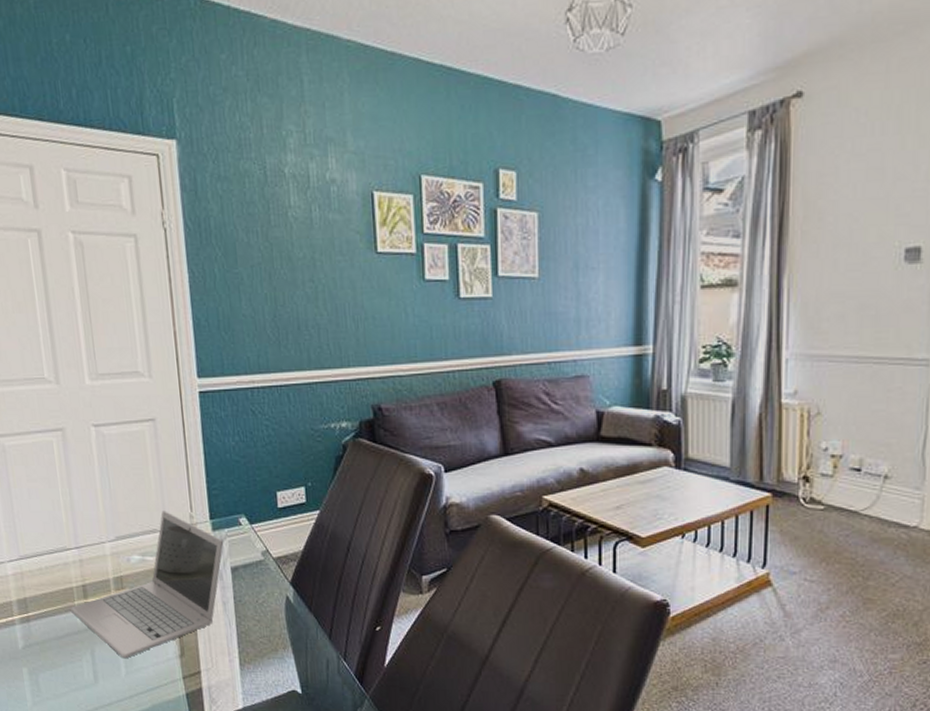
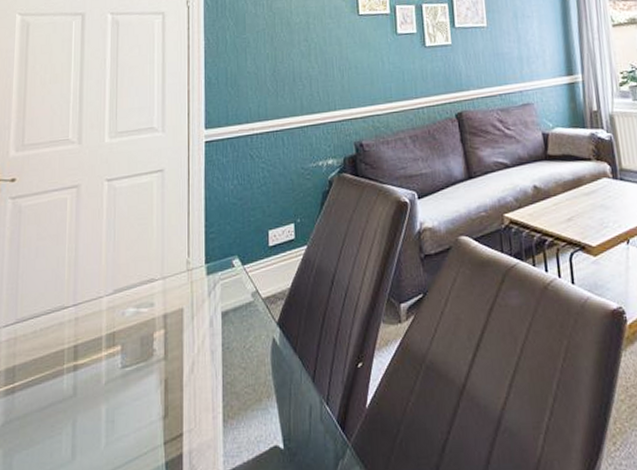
laptop: present [70,511,224,659] -> none [58,258,217,427]

